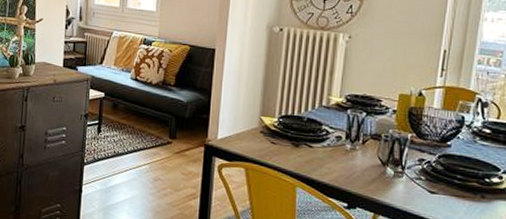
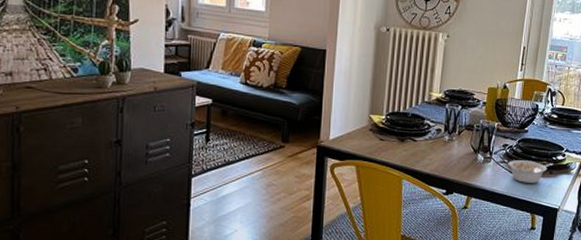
legume: none [425,177,486,208] -> present [508,160,553,184]

